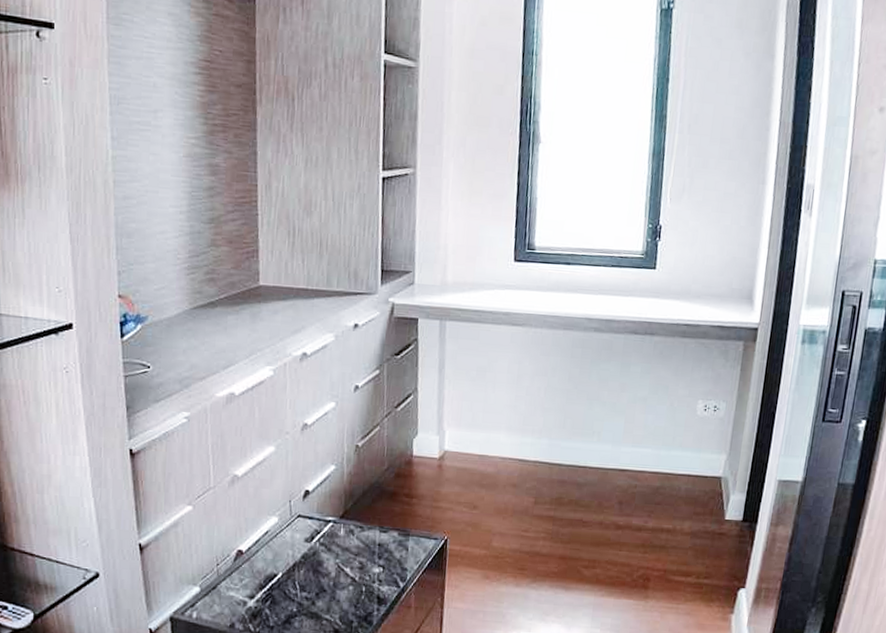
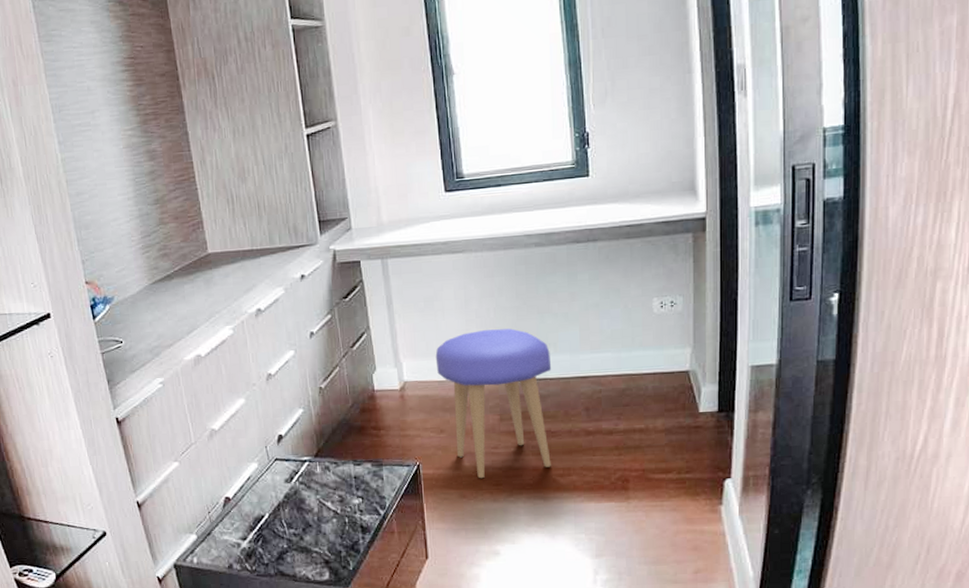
stool: none [479,408,593,561] -> present [435,328,552,479]

